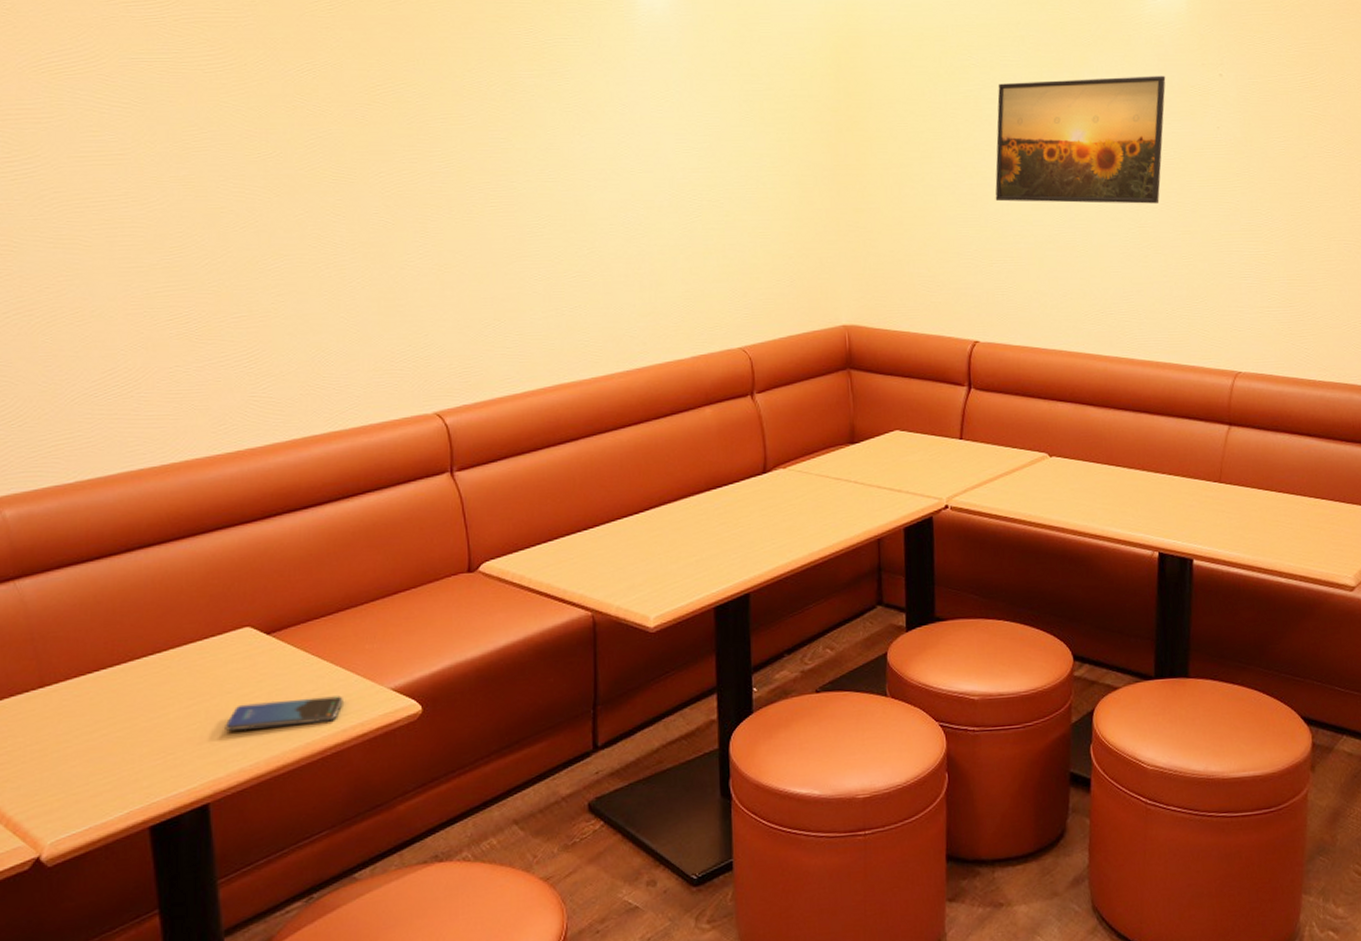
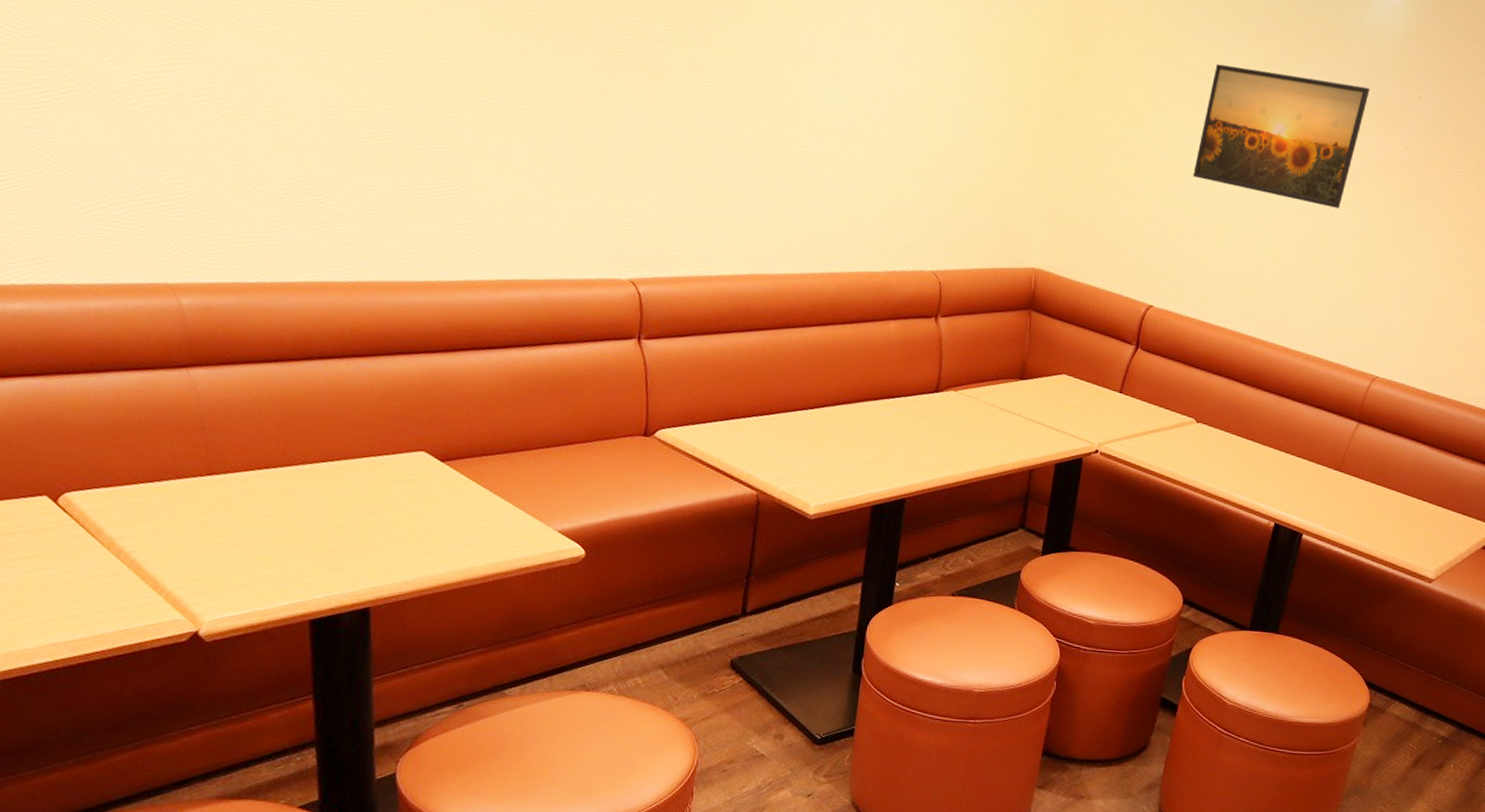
smartphone: present [225,696,343,731] -> none [391,522,510,551]

